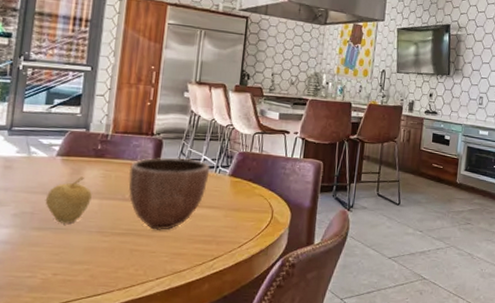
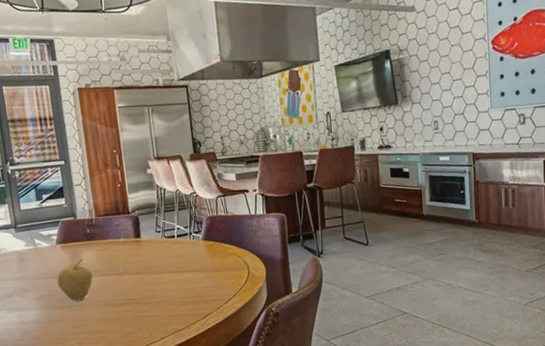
decorative bowl: present [128,157,210,230] -> none [116,229,185,297]

